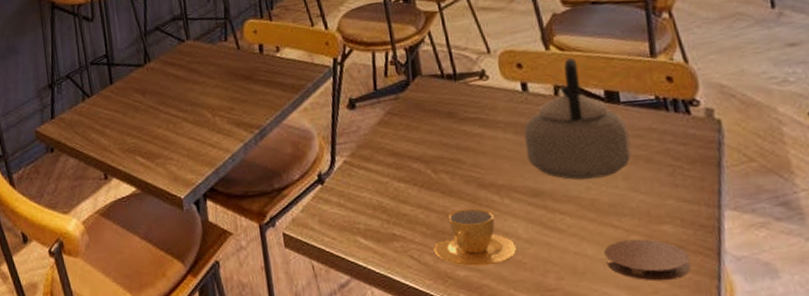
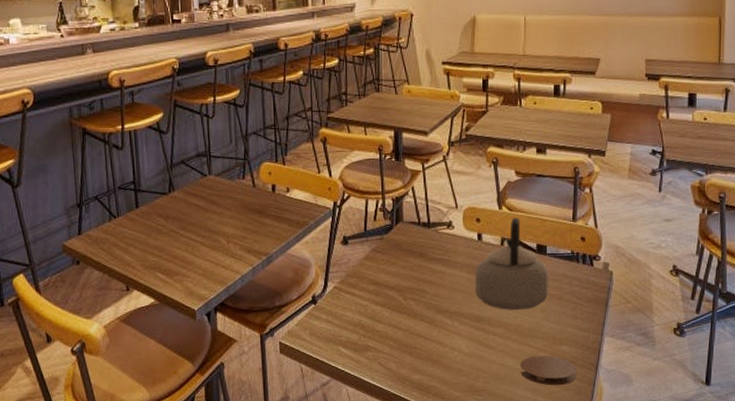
cup: present [433,208,518,267] -> none [397,328,459,372]

